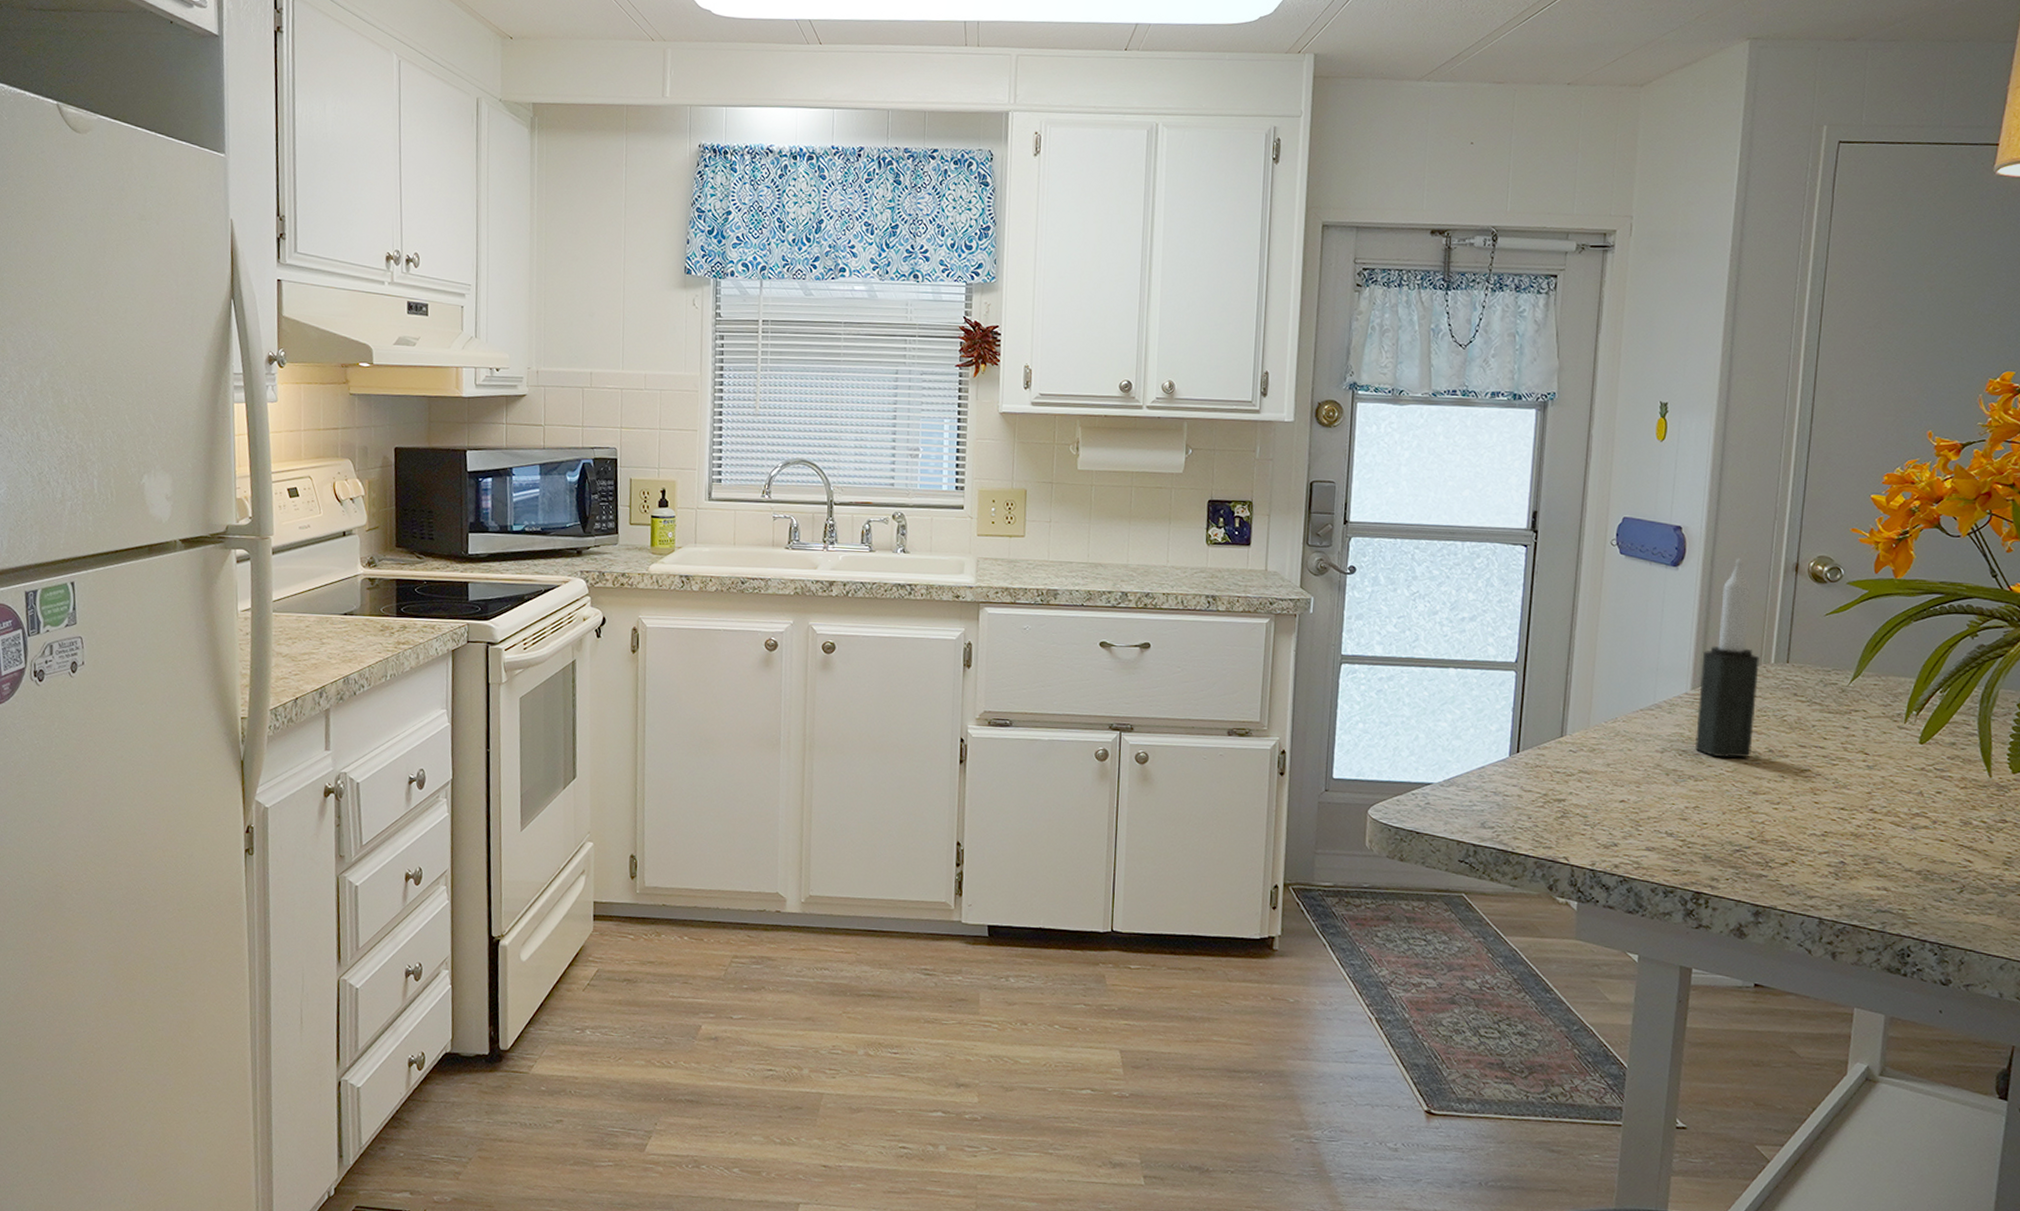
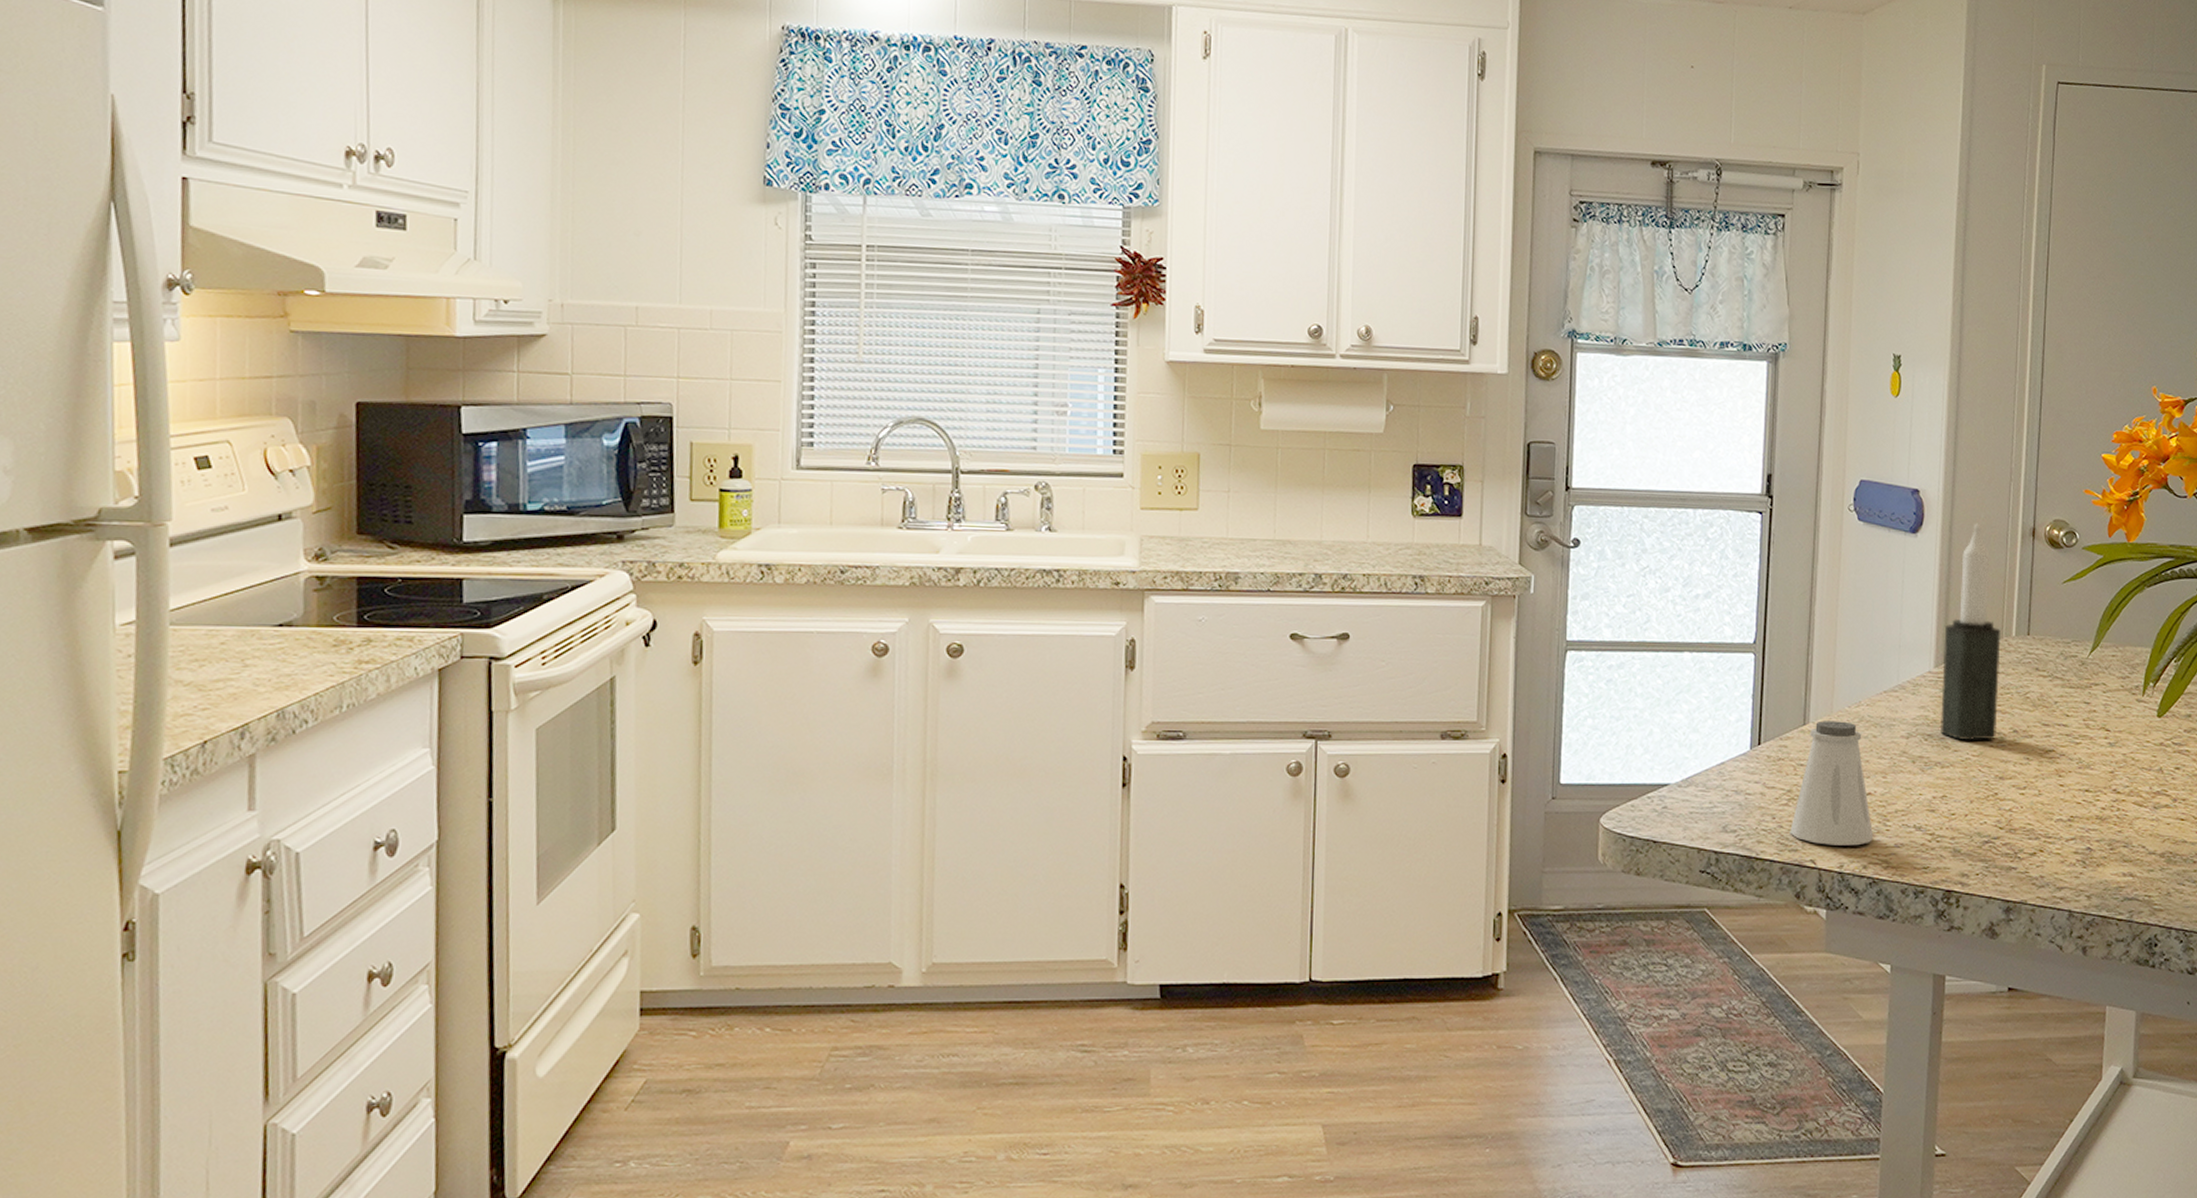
saltshaker: none [1545,733,1626,847] -> present [1790,720,1874,846]

